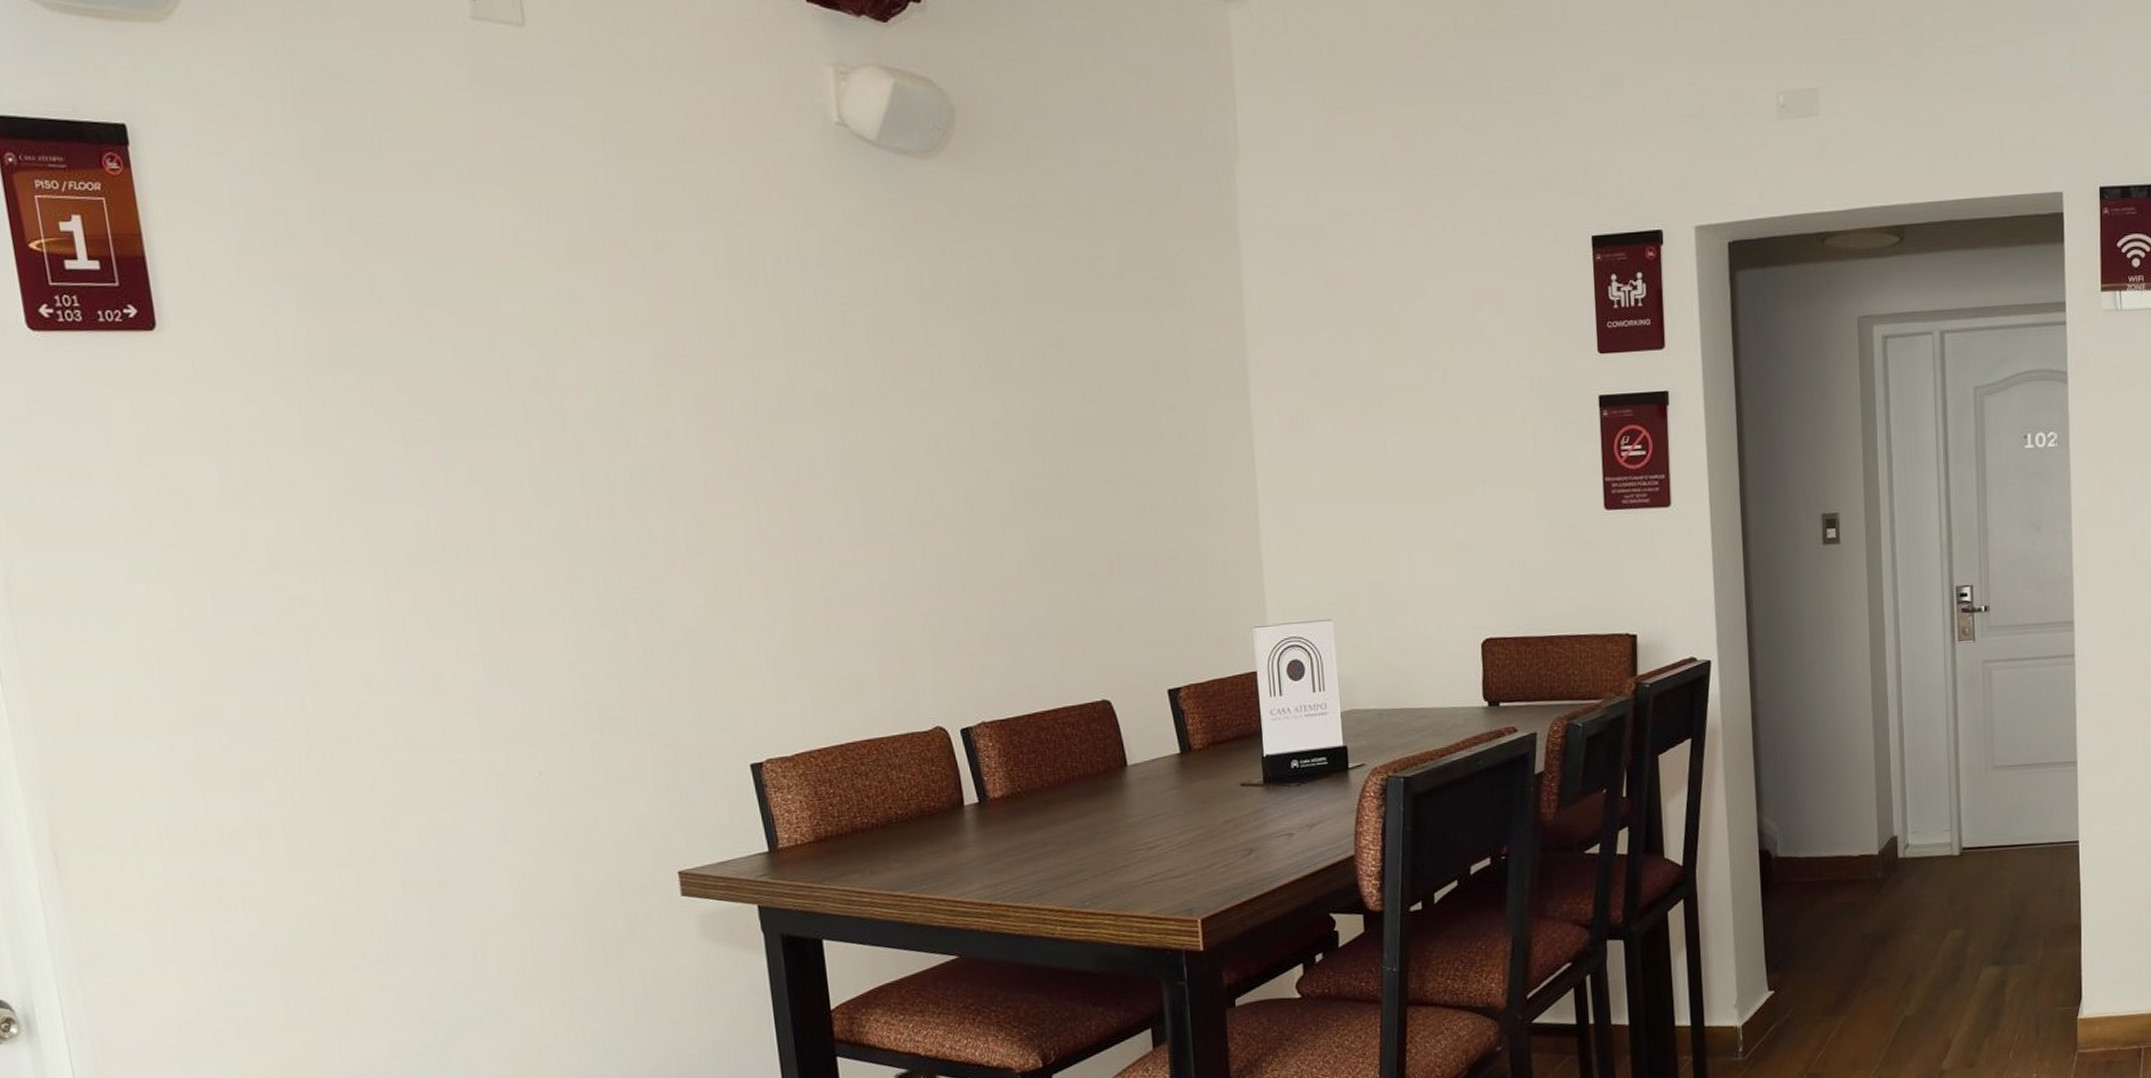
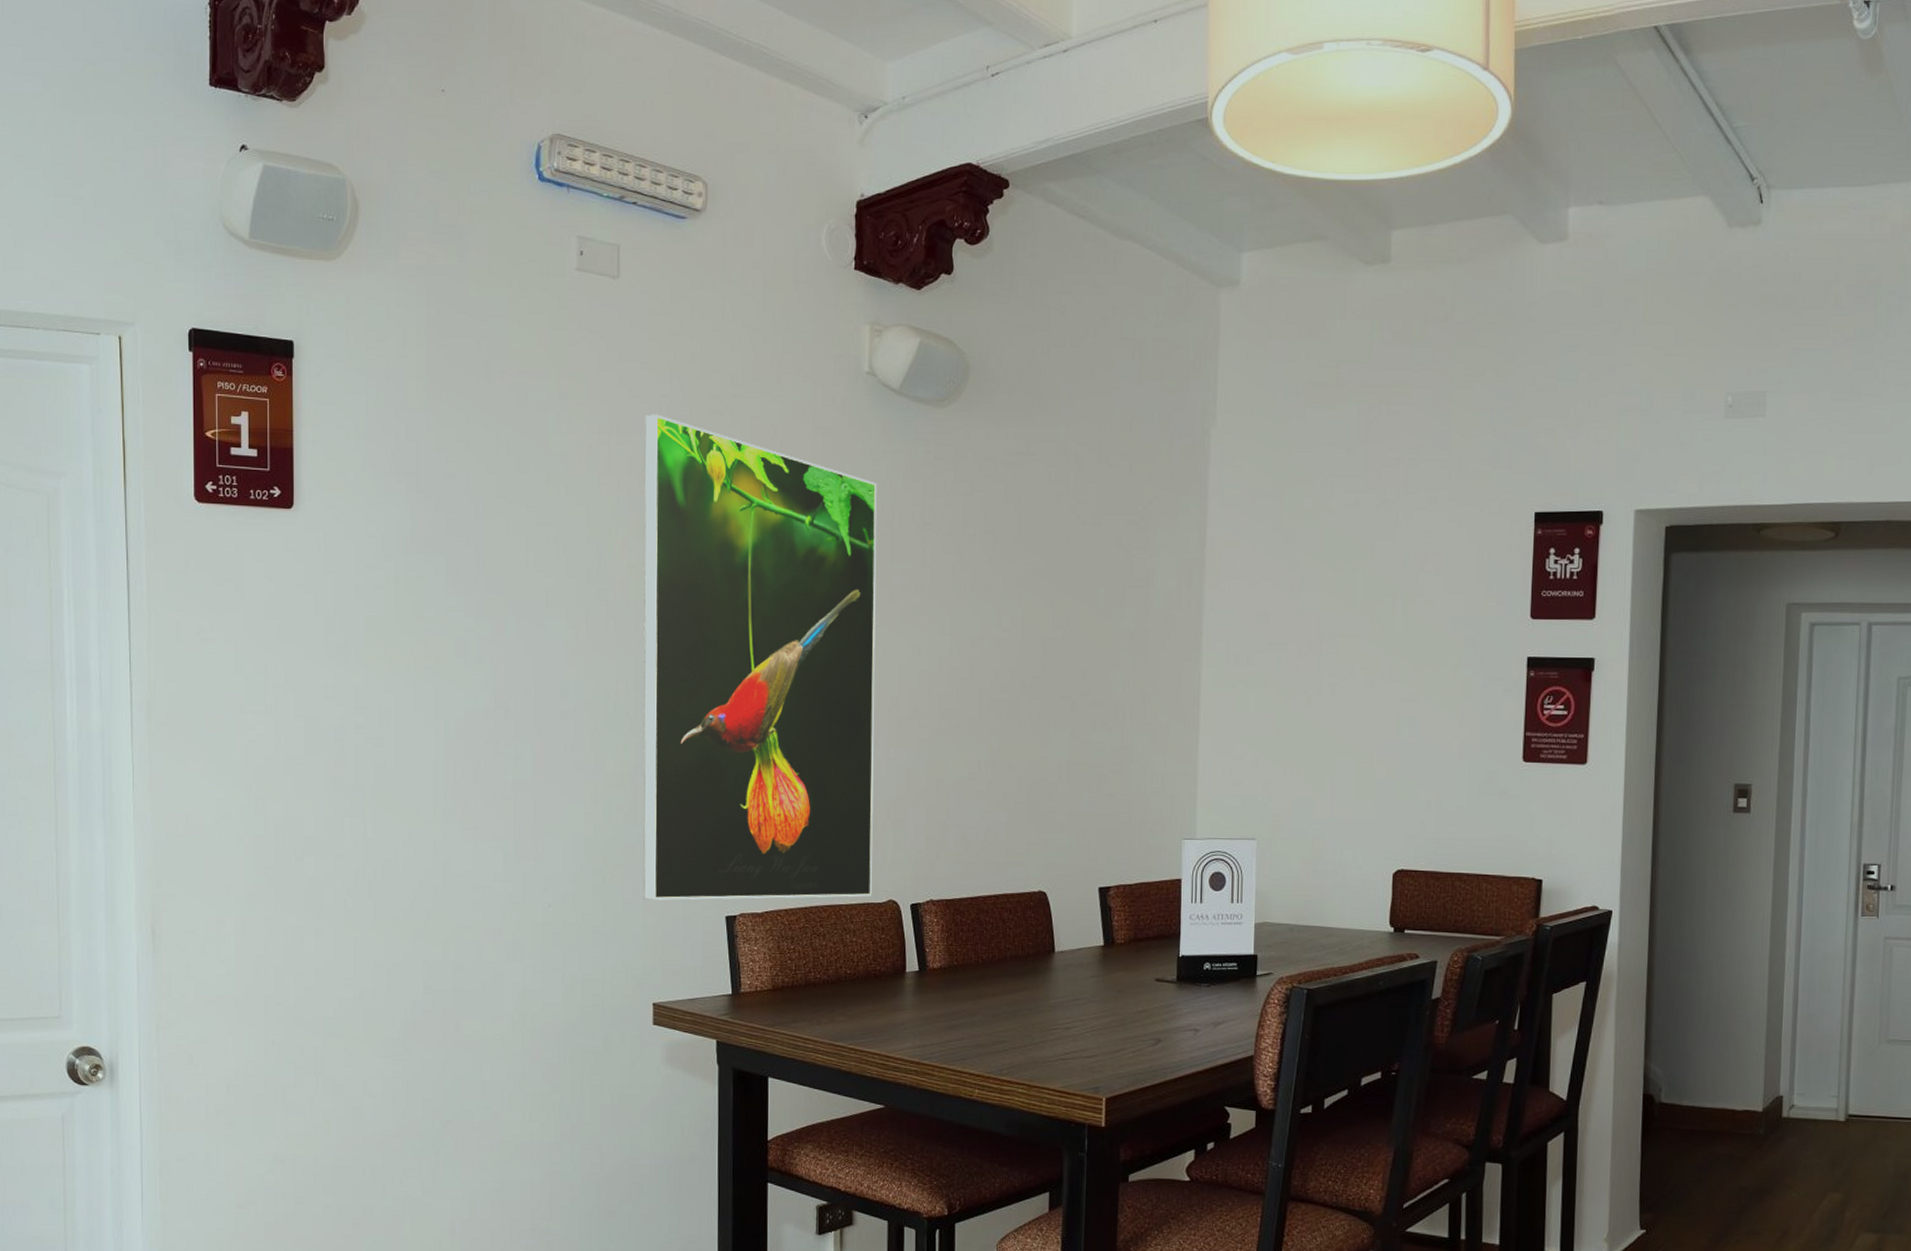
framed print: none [579,187,915,755] -> present [643,414,877,900]

